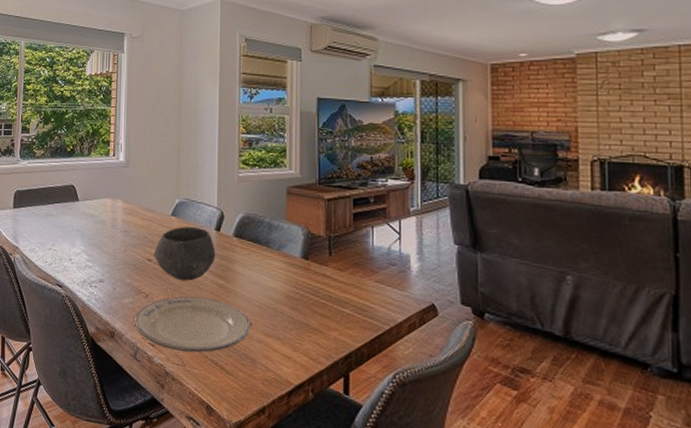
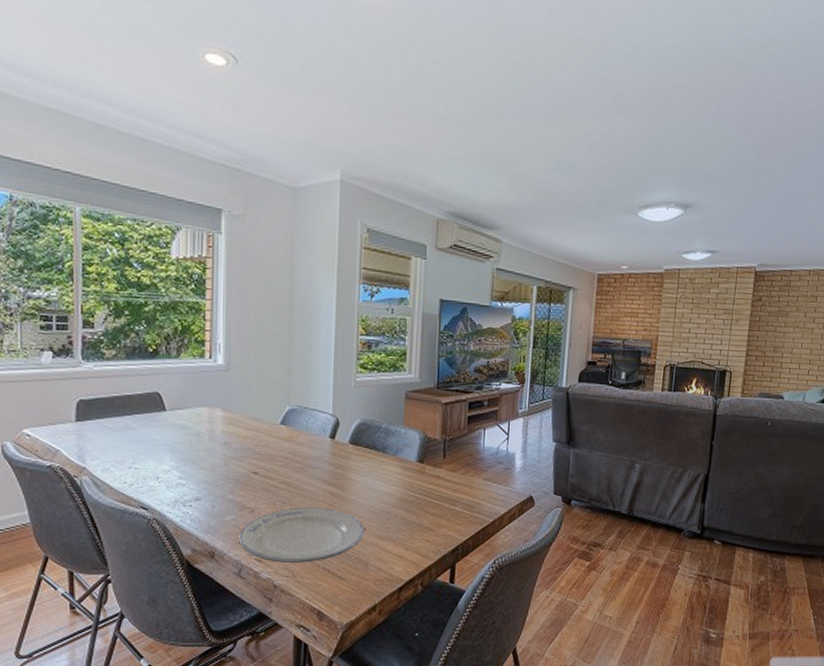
bowl: present [153,226,216,281] -> none [260,435,330,492]

